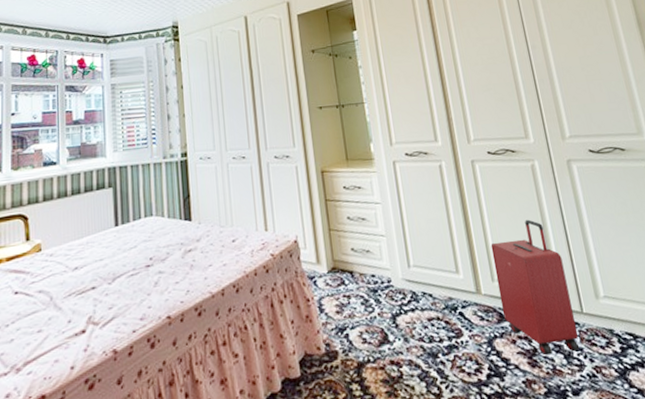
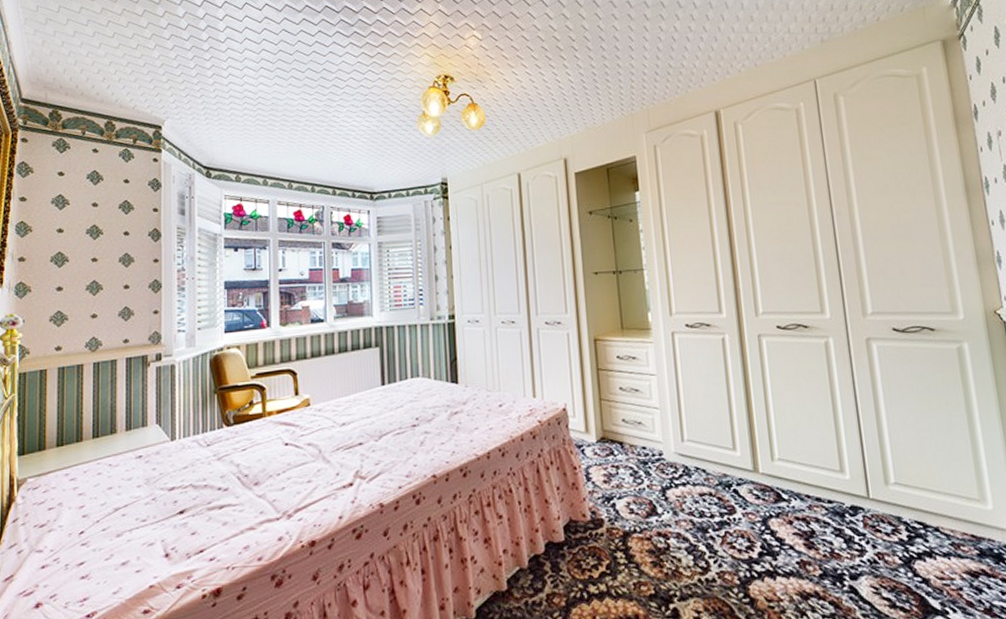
suitcase: present [490,219,580,356] -> none [773,399,862,539]

